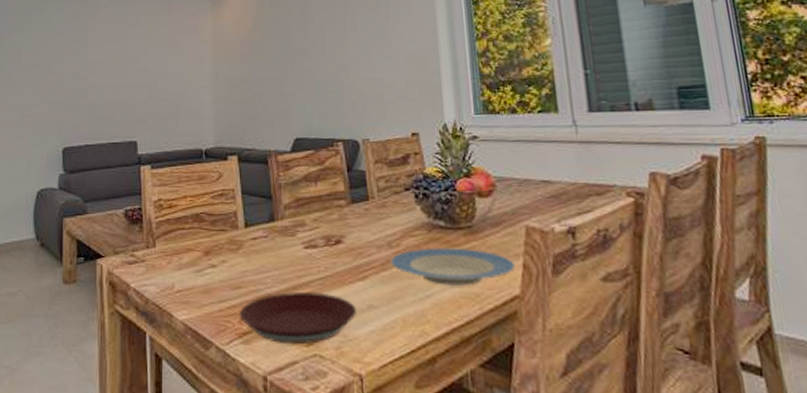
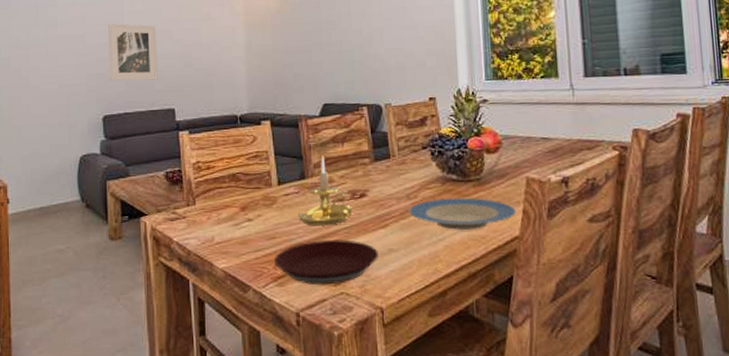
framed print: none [71,51,121,111] -> present [108,24,158,81]
candle holder: none [265,195,328,275] -> present [297,155,354,226]

